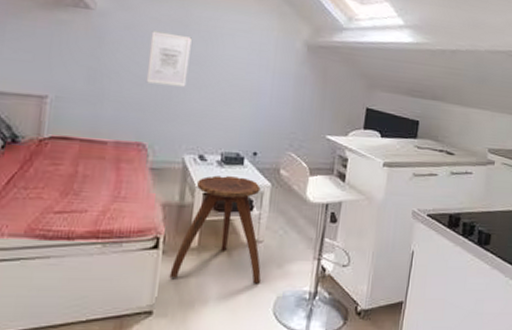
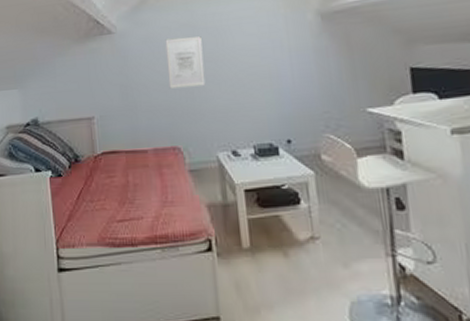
stool: present [169,175,261,284] -> none [228,168,327,287]

